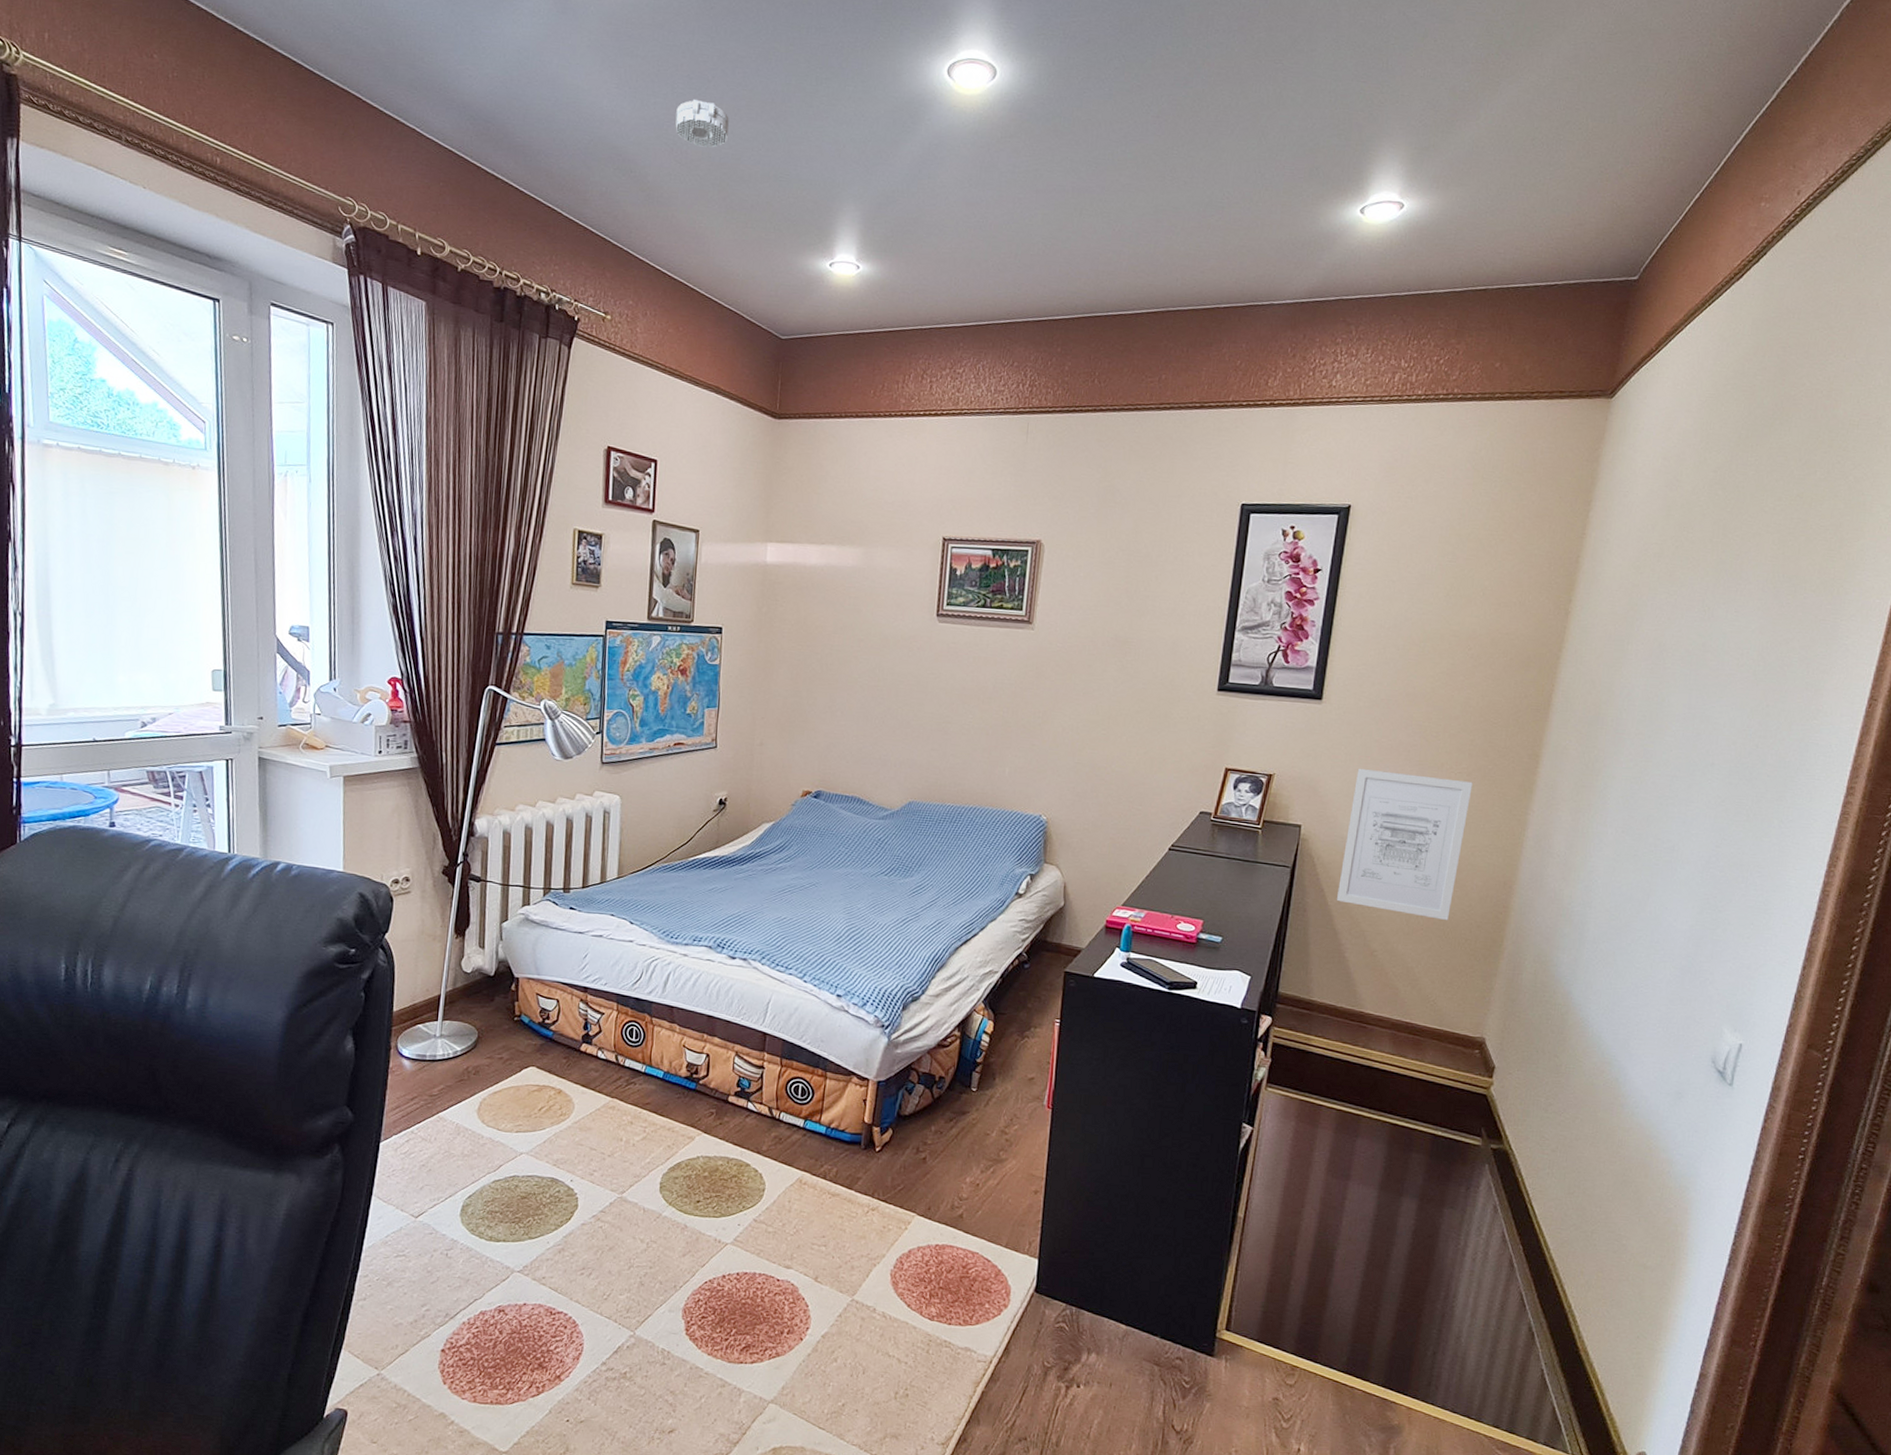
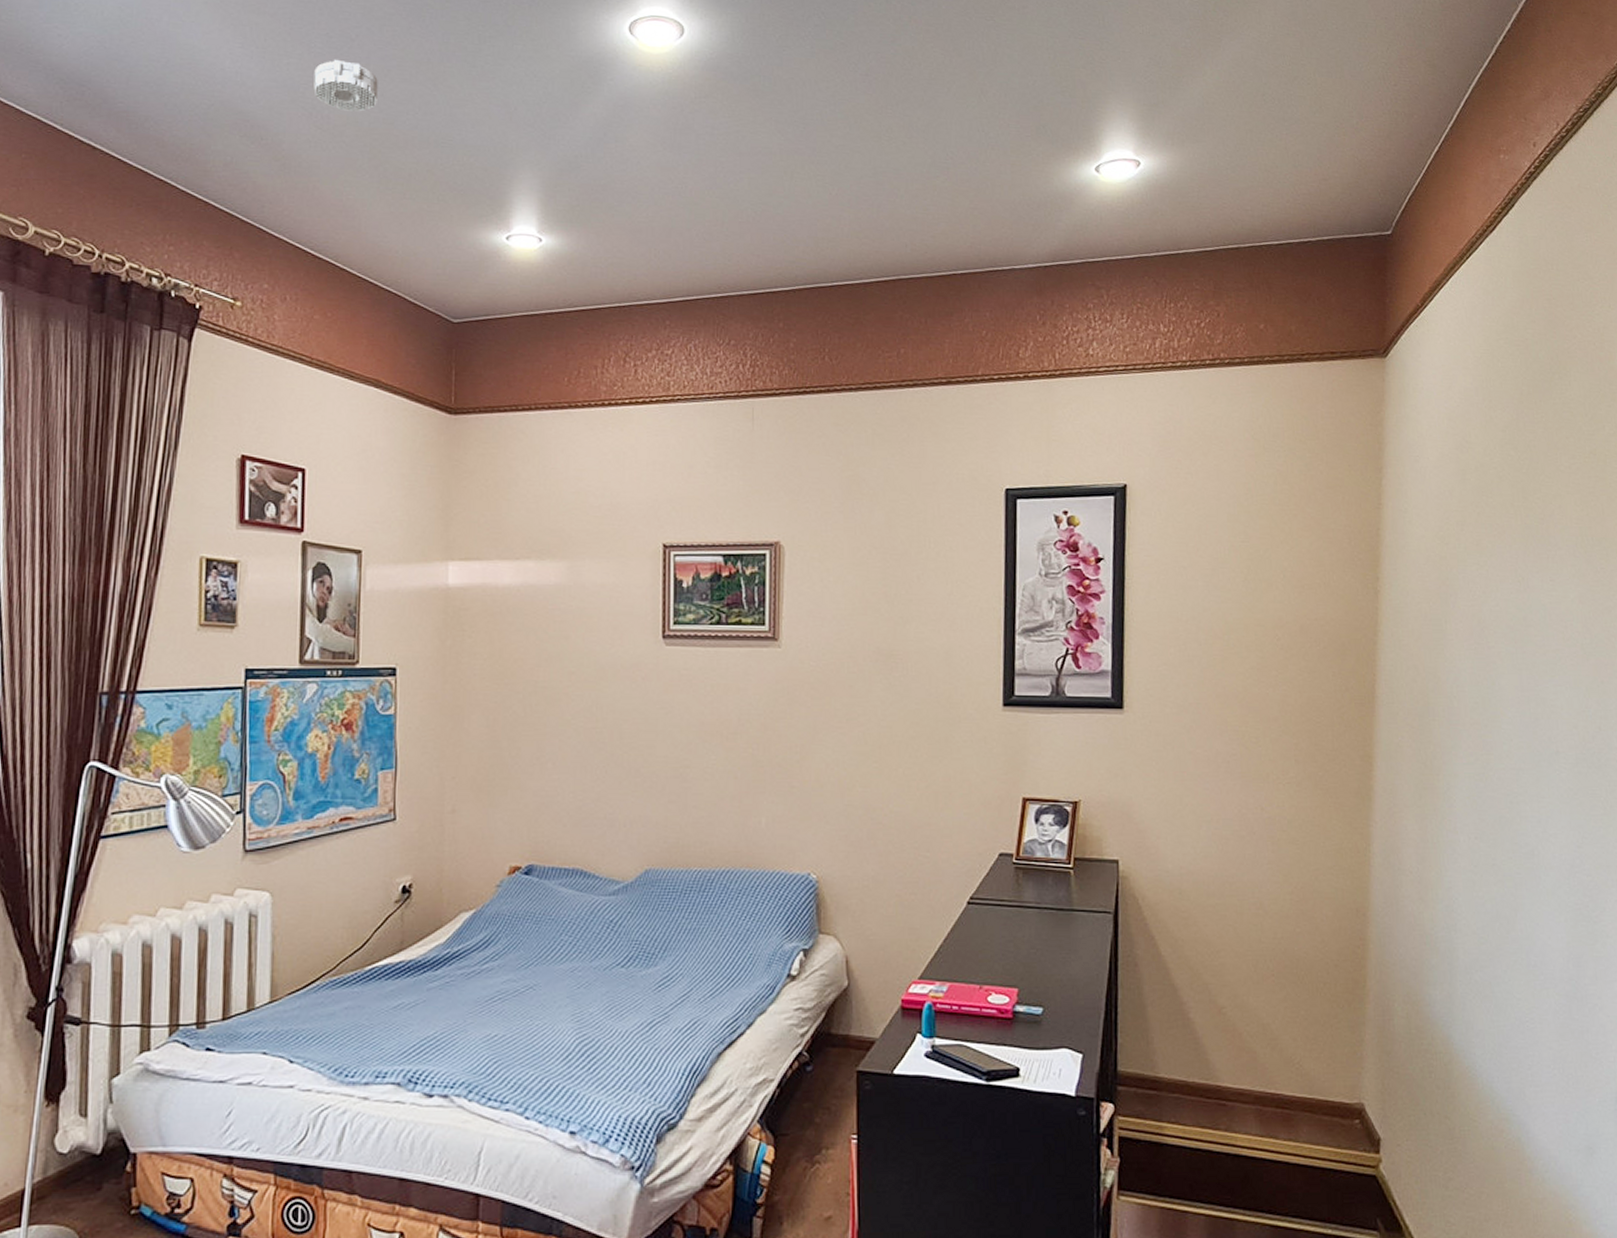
wall art: present [1336,768,1473,920] -> none [1170,786,1305,961]

